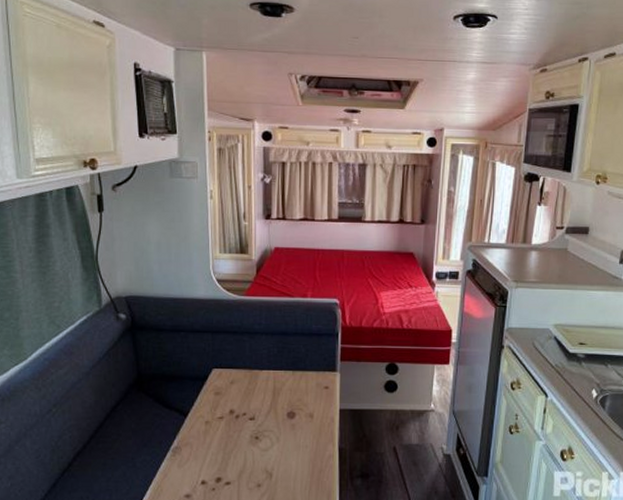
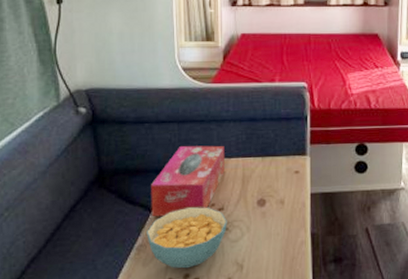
cereal bowl: none [182,415,258,473] -> present [147,207,227,269]
tissue box: none [186,356,256,422] -> present [151,145,225,217]

